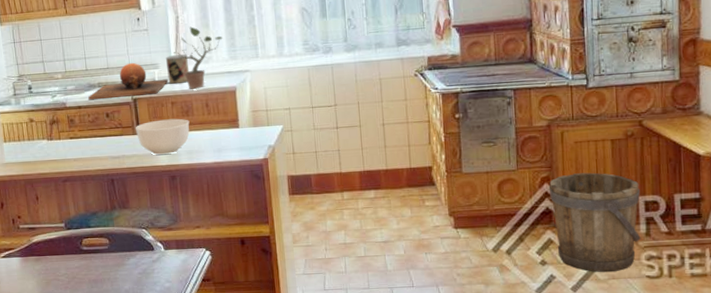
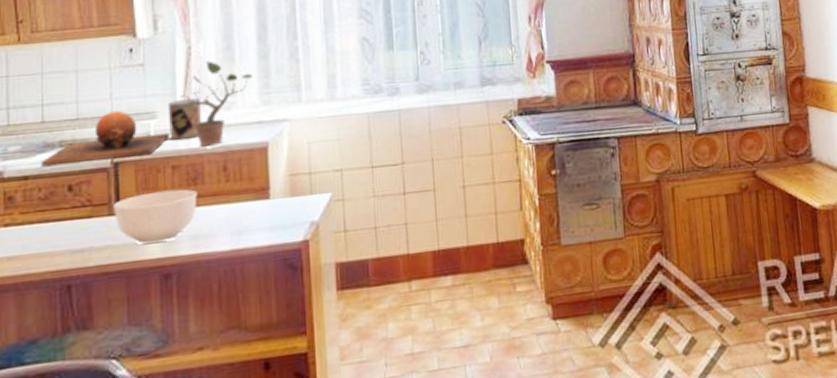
wooden bucket: present [548,172,641,272] -> none [661,235,764,362]

